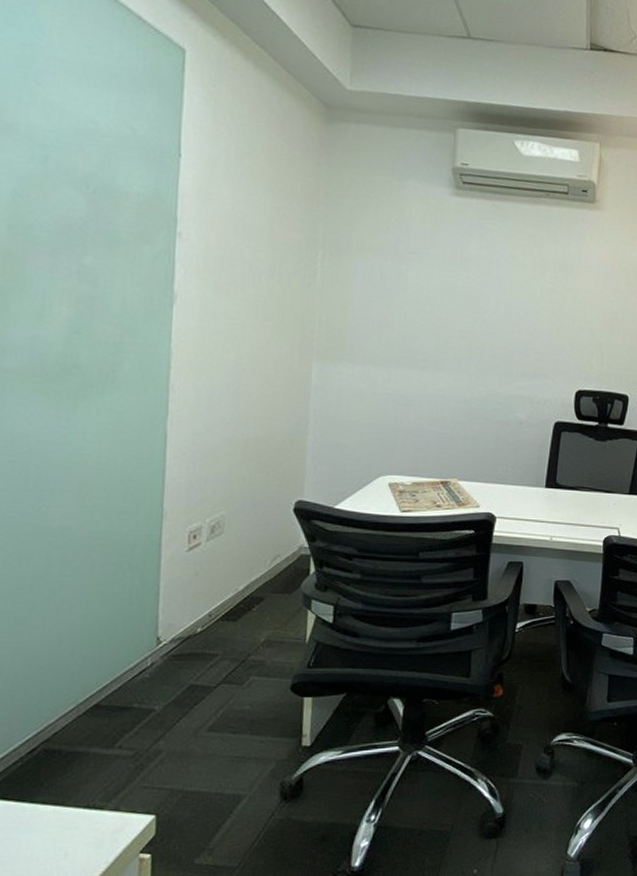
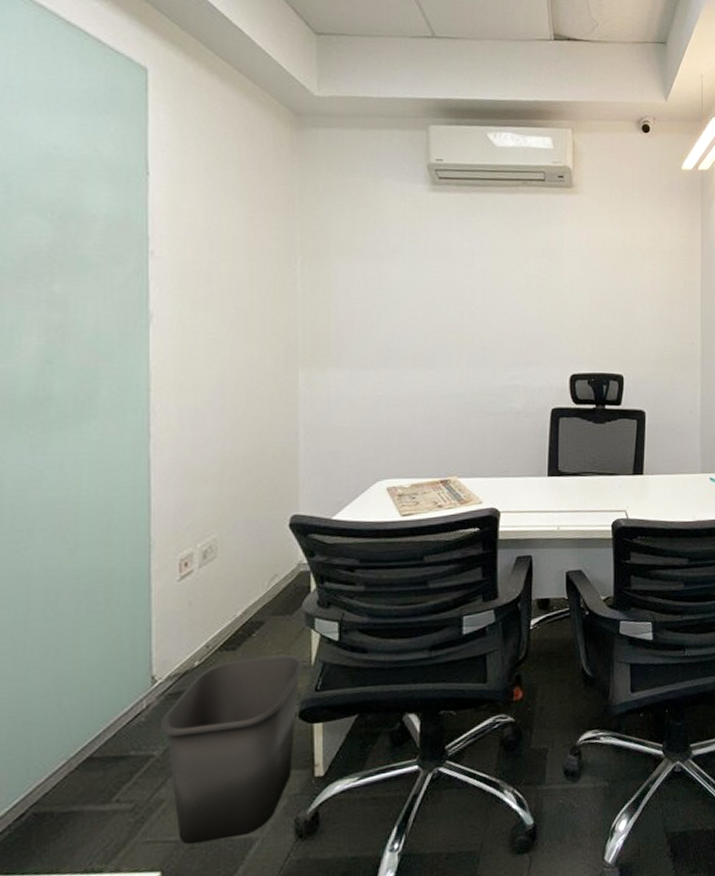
waste bin: none [162,630,299,794] -> present [159,654,304,844]

